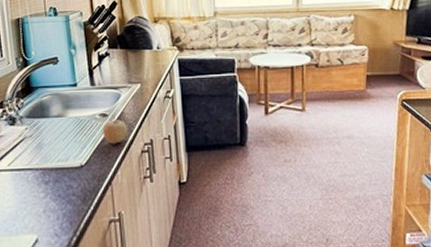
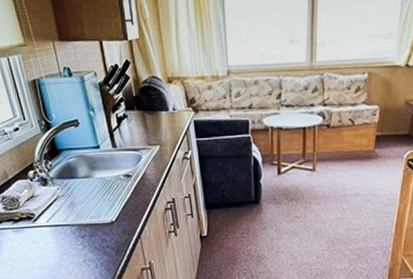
fruit: present [102,117,127,144] -> none [127,178,151,202]

